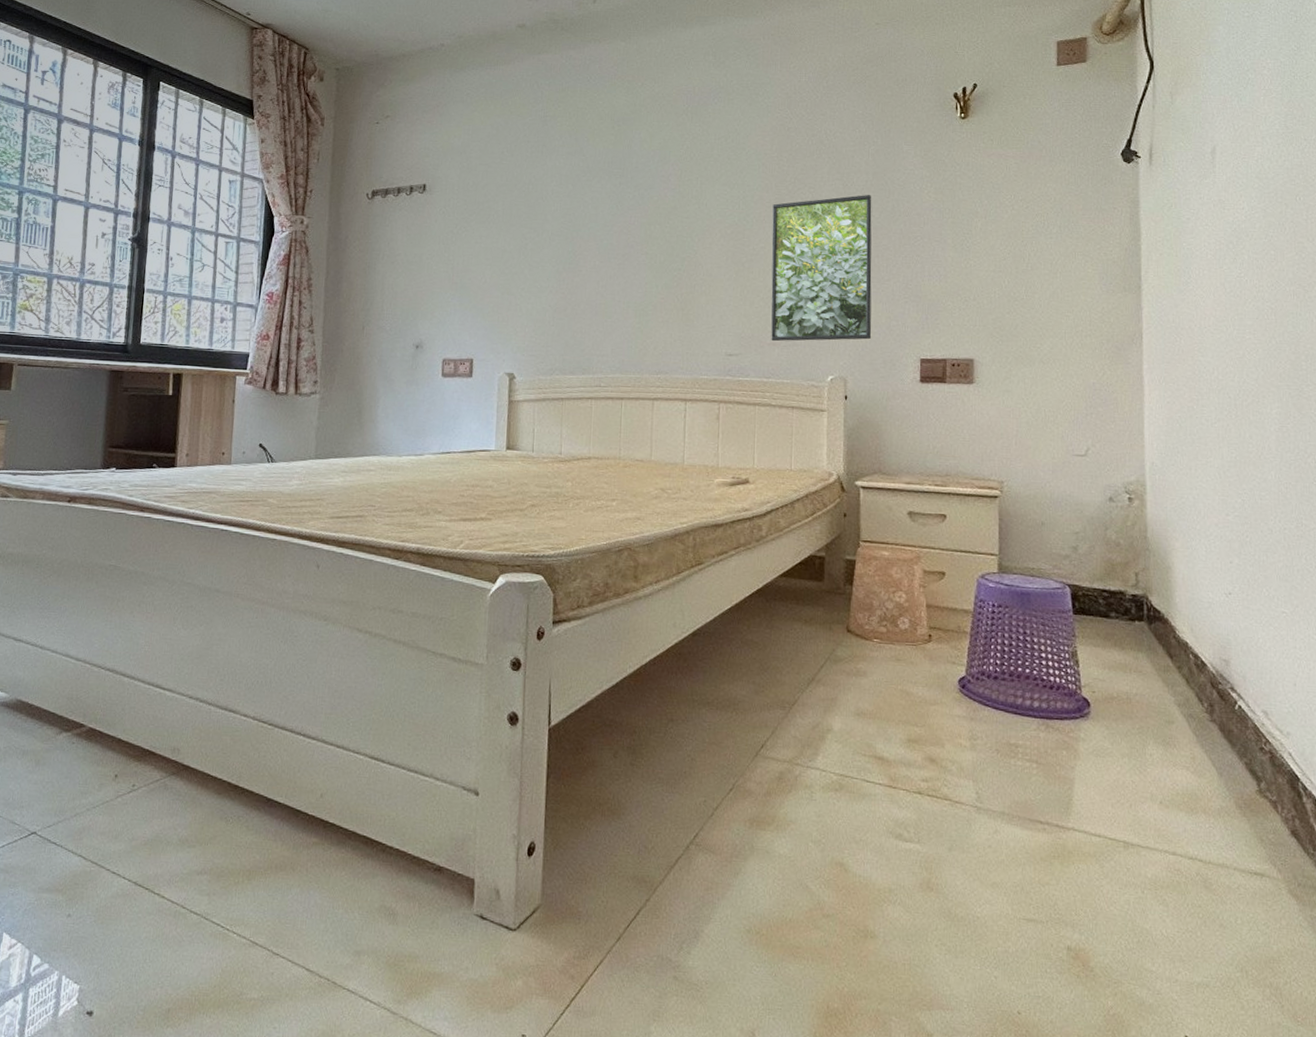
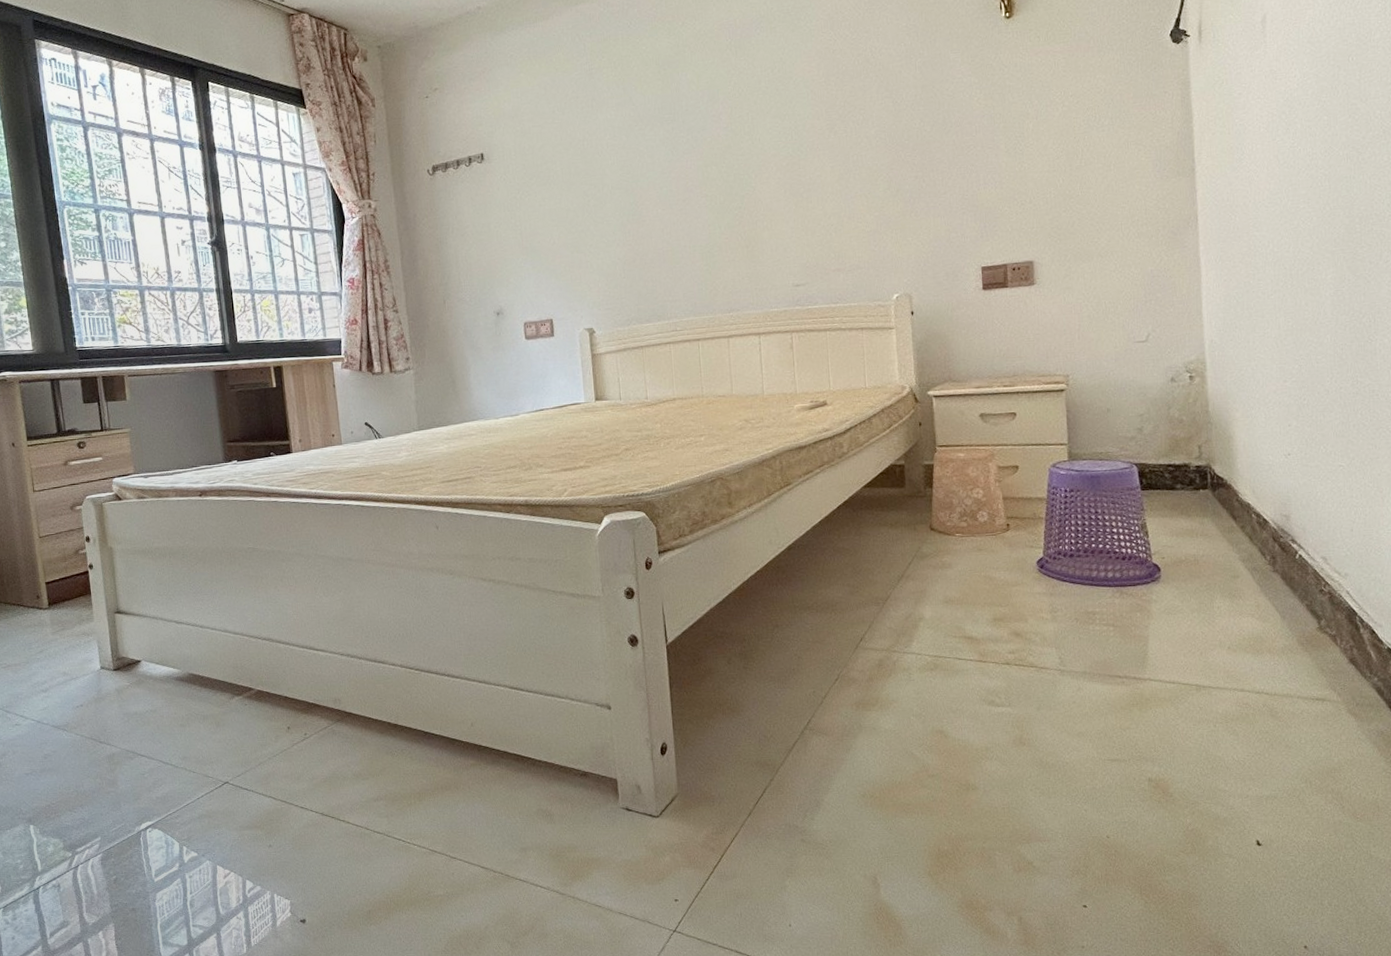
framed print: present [771,195,872,342] -> none [825,109,933,268]

